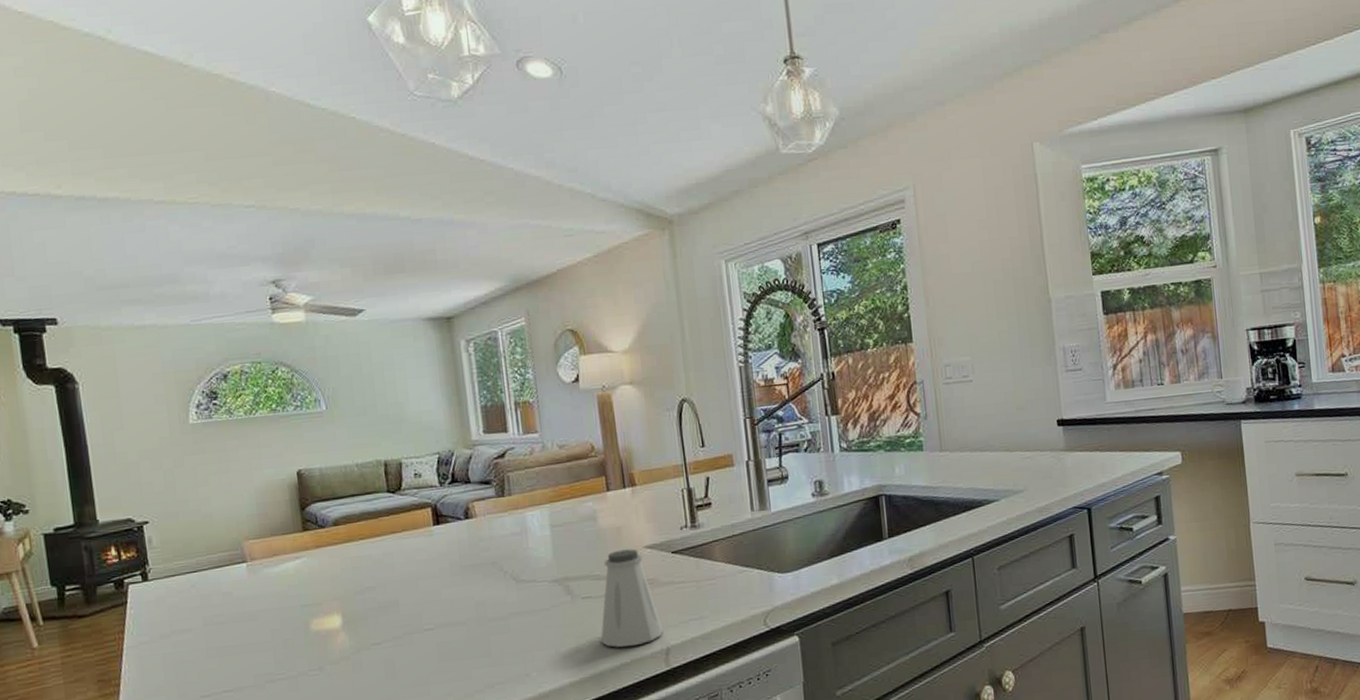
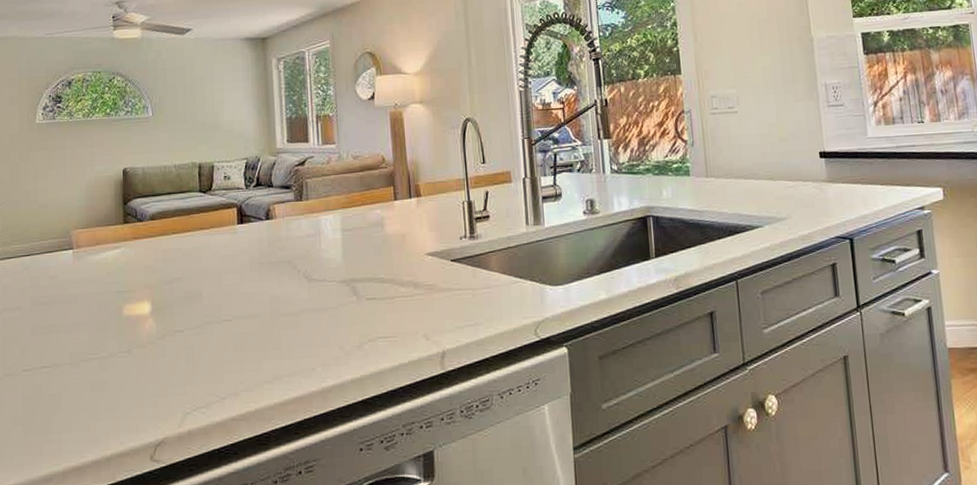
saltshaker: present [600,548,663,647] -> none [381,255,440,348]

